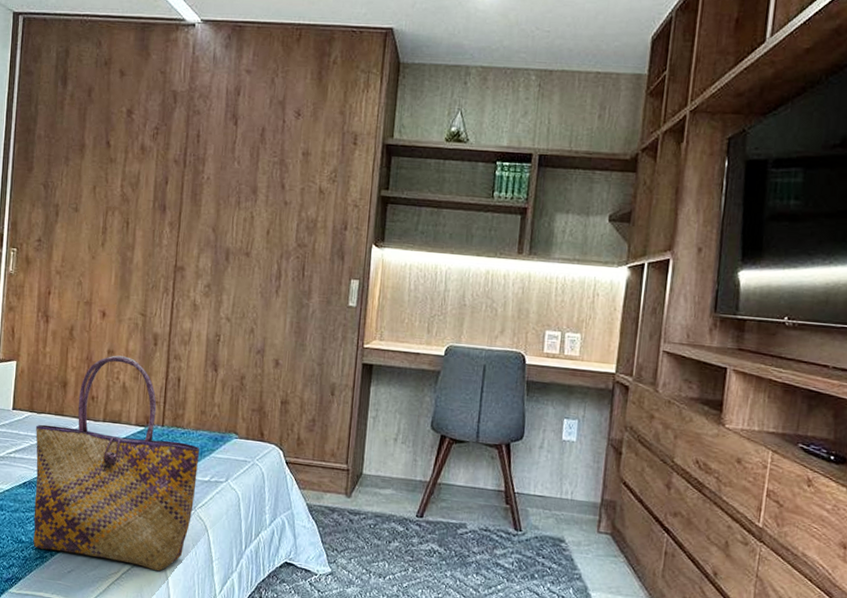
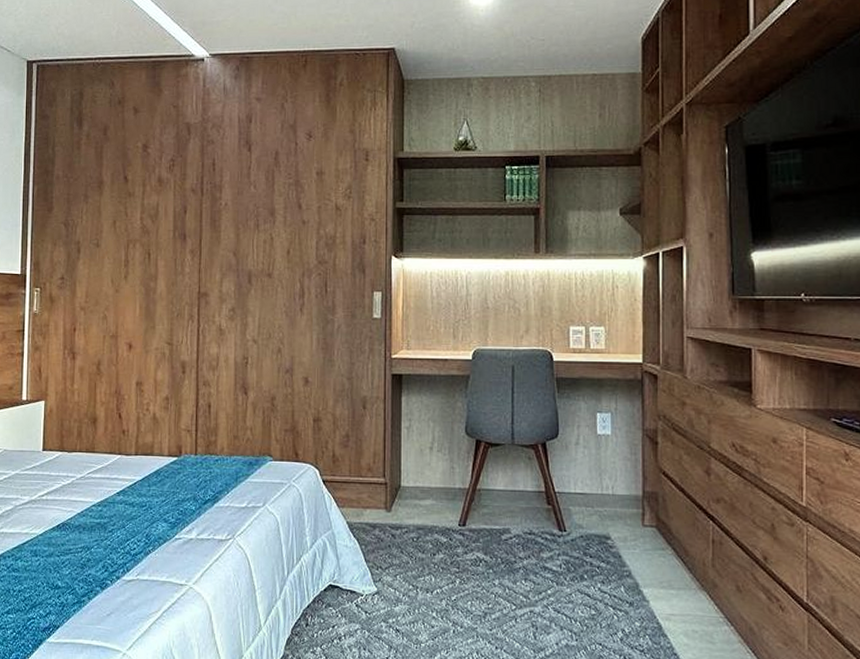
tote bag: present [33,355,200,571] -> none [67,386,235,606]

